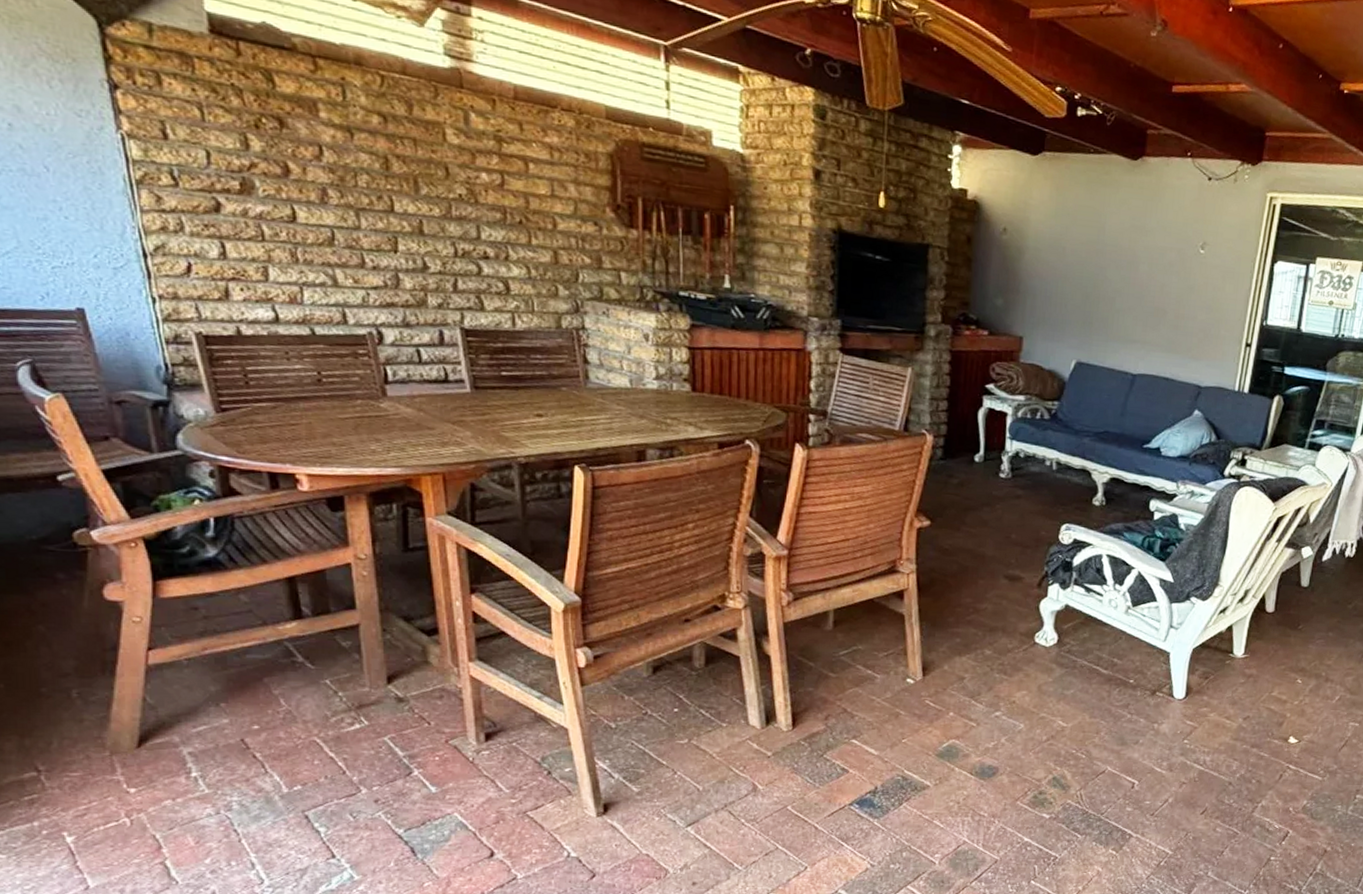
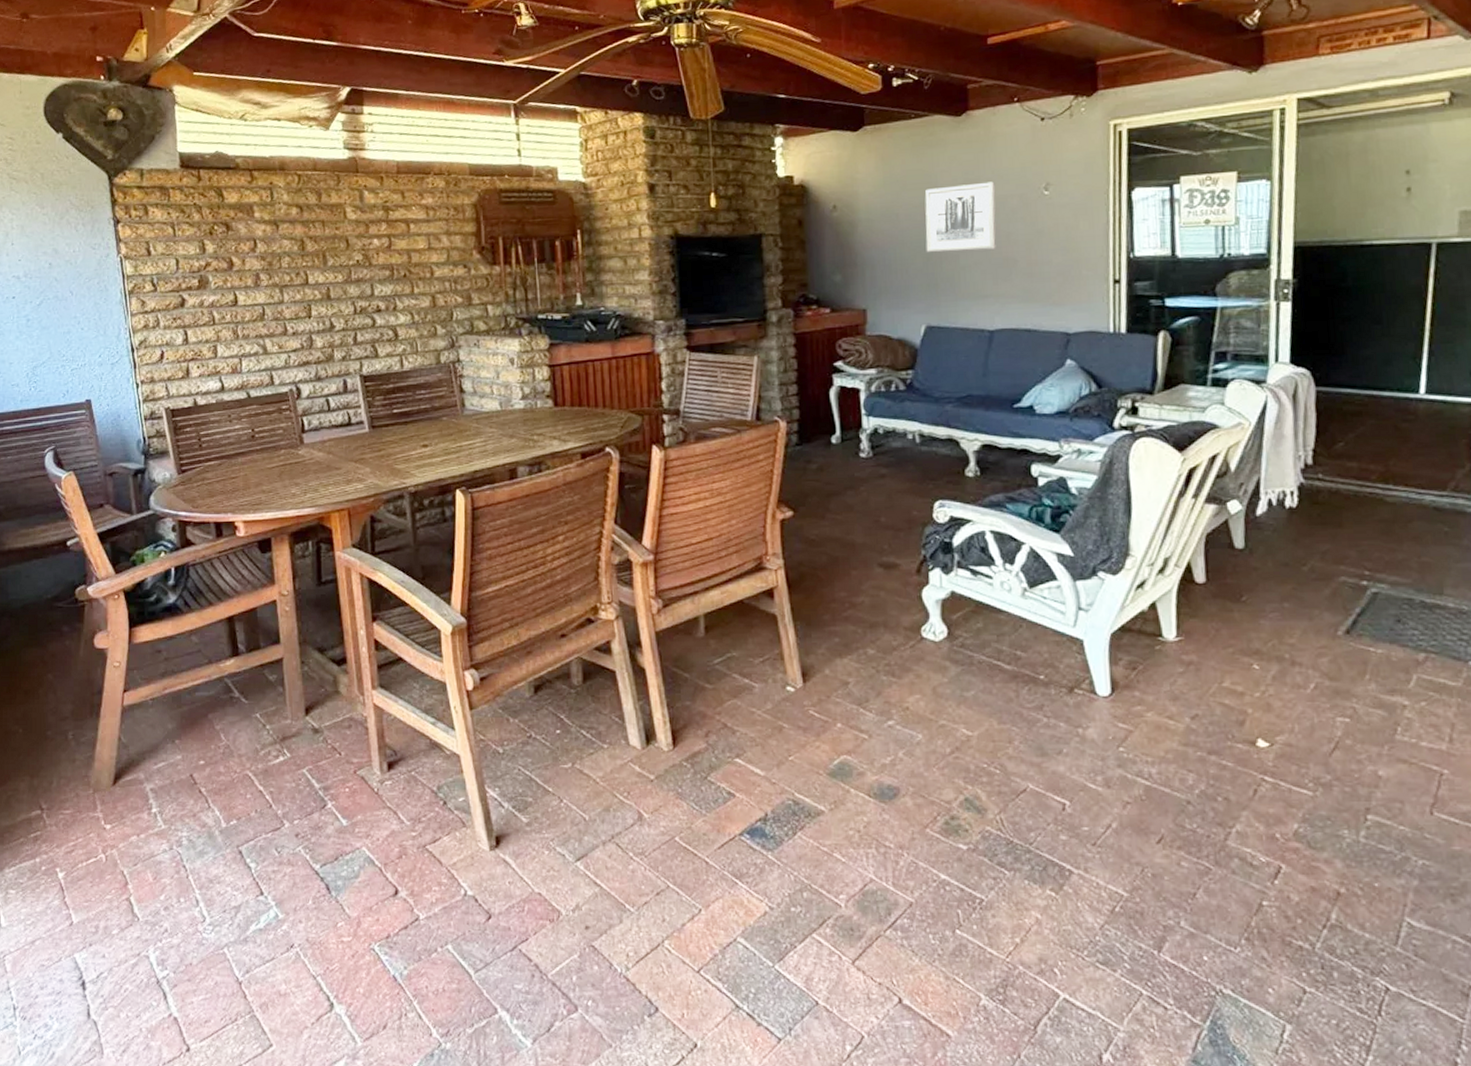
wall art: none [1086,227,1158,298] -> present [924,181,997,253]

